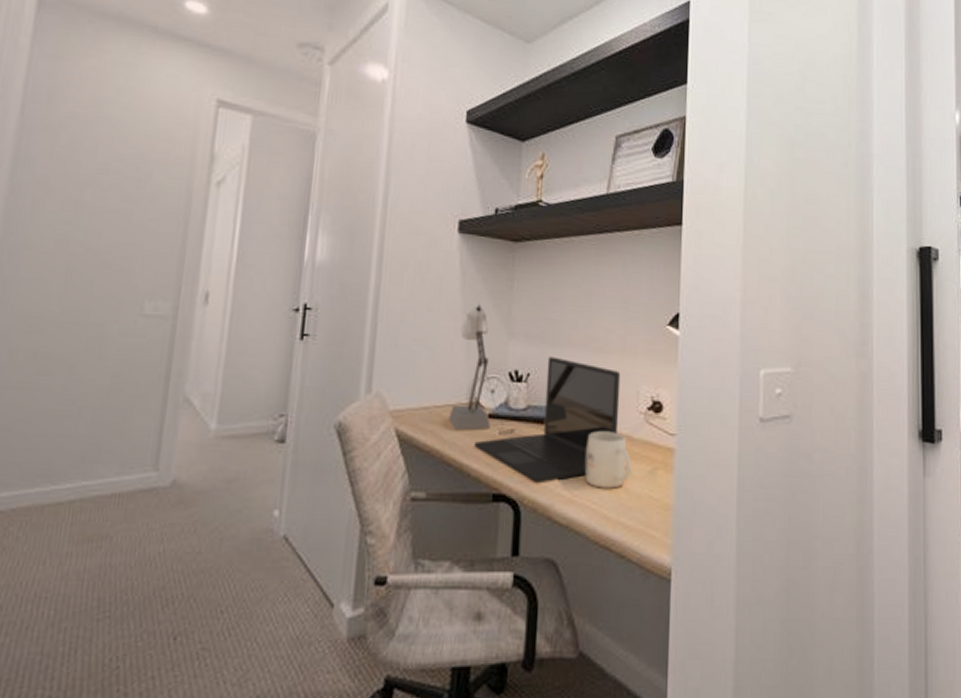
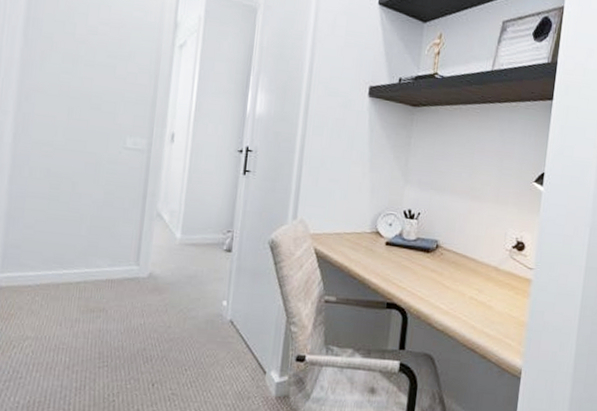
desk lamp: present [448,304,516,436] -> none [355,155,407,260]
laptop: present [474,356,621,484] -> none [374,200,493,298]
mug: present [585,431,631,489] -> none [459,261,496,306]

